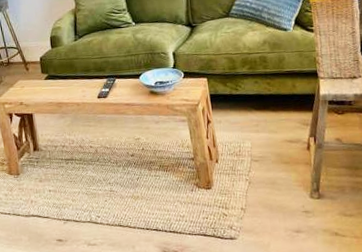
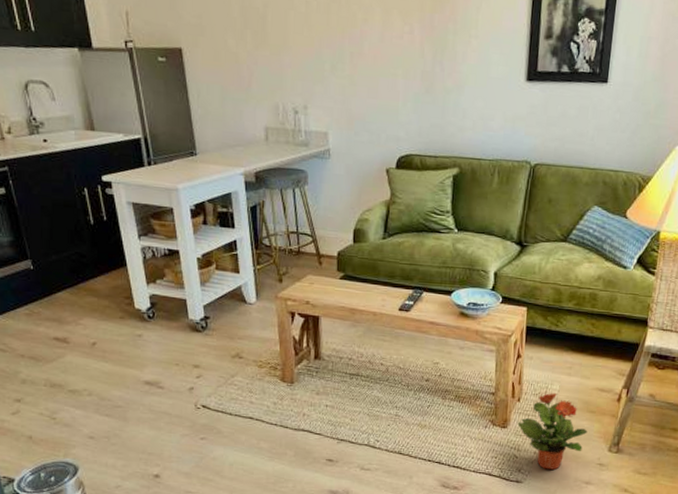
potted plant: none [220,150,287,223] -> present [517,392,588,470]

